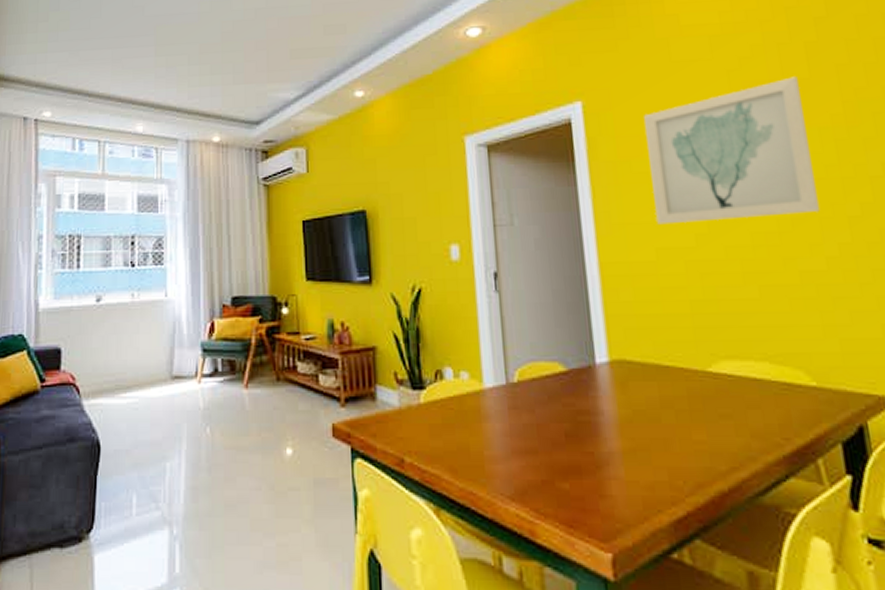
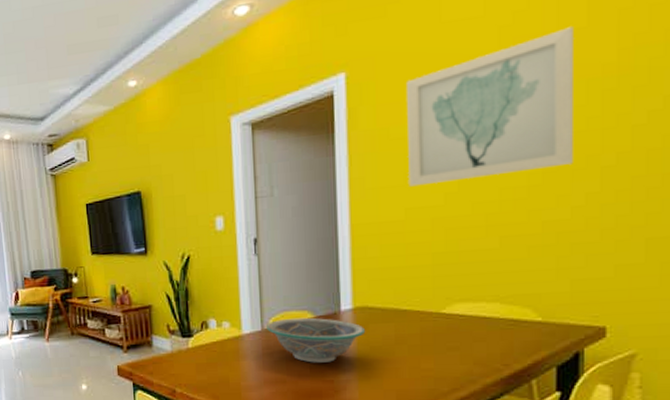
bowl: none [512,370,626,429] -> present [267,317,366,363]

